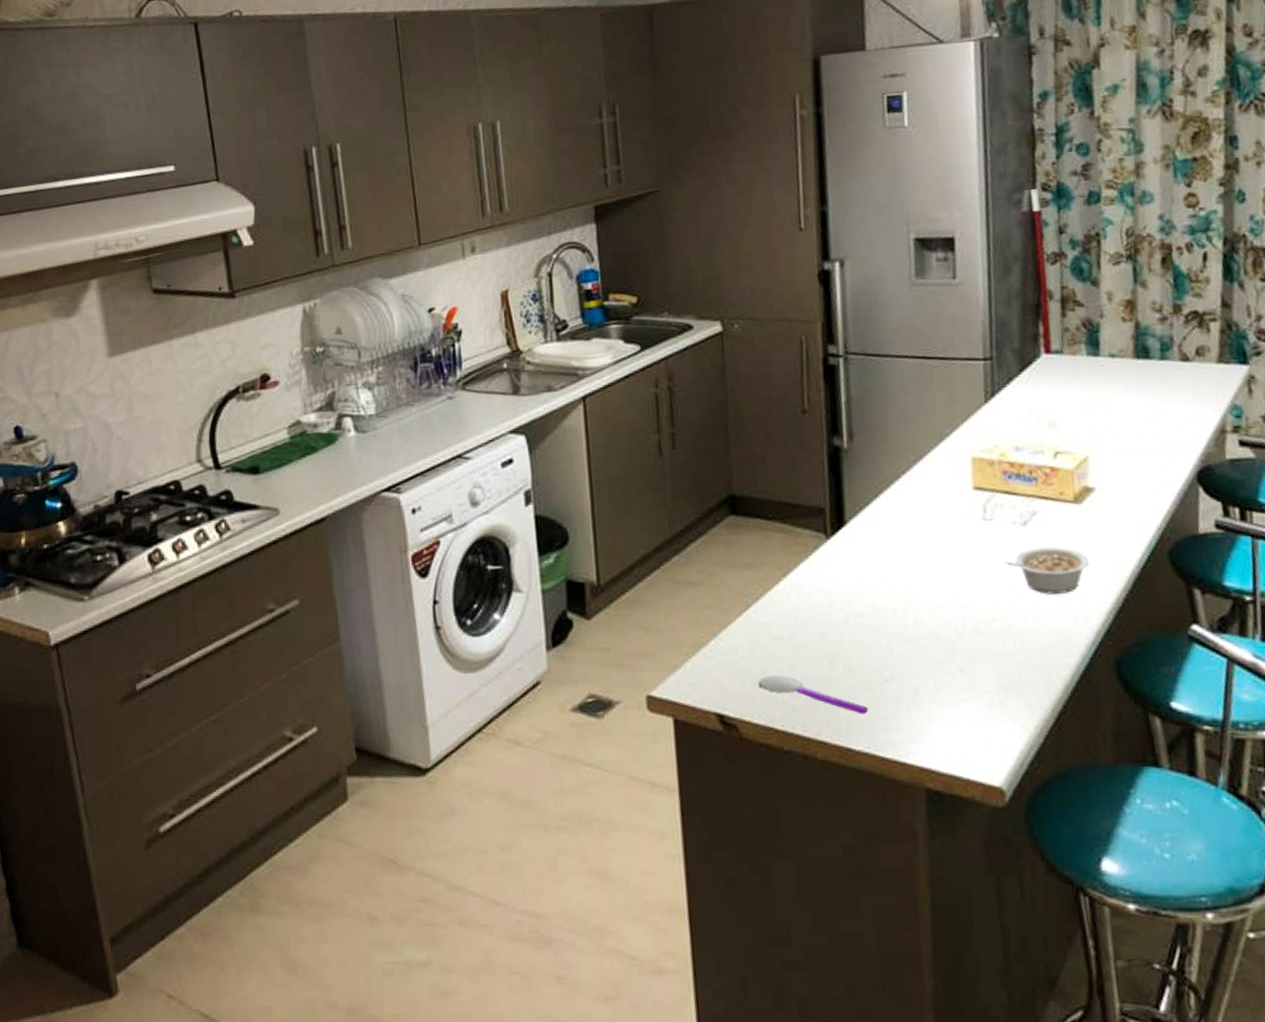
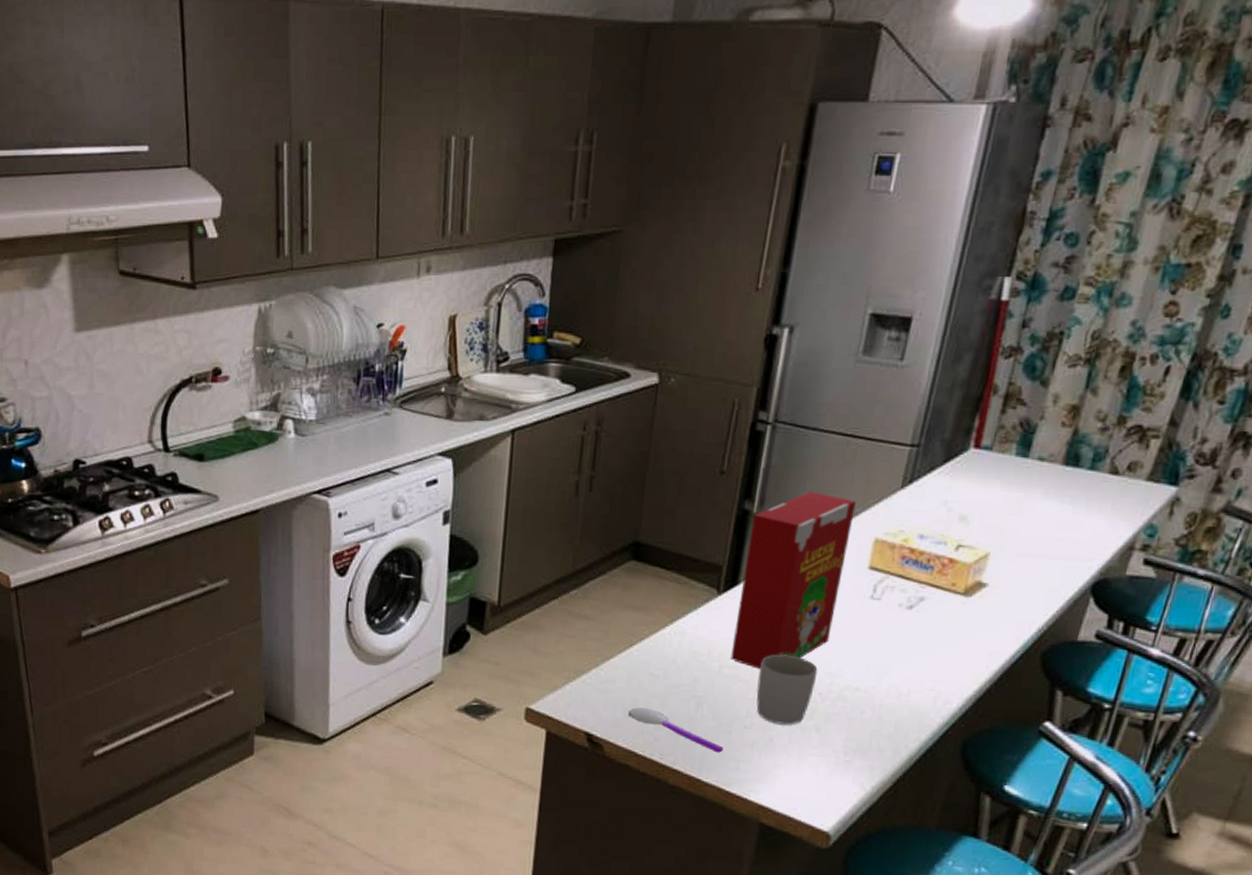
cereal box: none [845,418,951,613] -> present [730,491,856,669]
mug: none [886,593,948,672] -> present [756,654,818,725]
legume: present [1004,547,1089,594] -> none [882,631,963,676]

